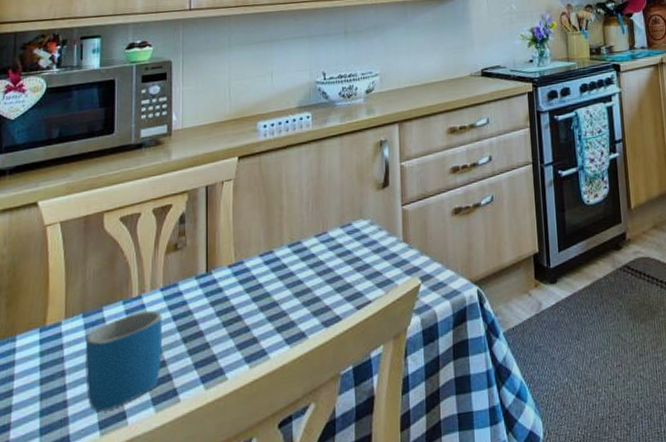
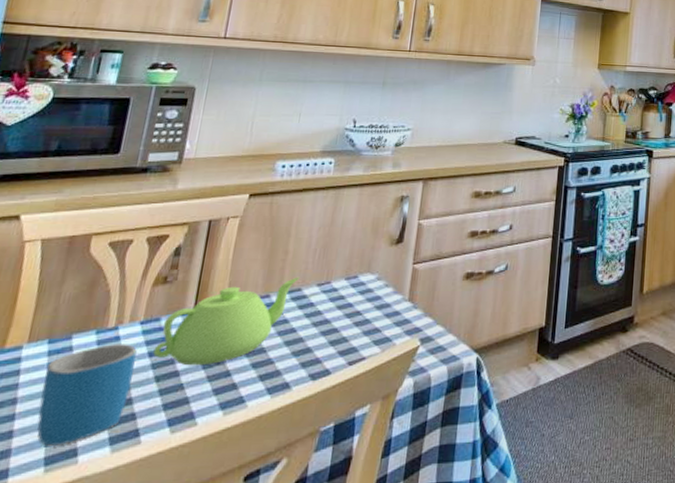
teapot: none [177,230,298,326] -> present [153,277,300,366]

